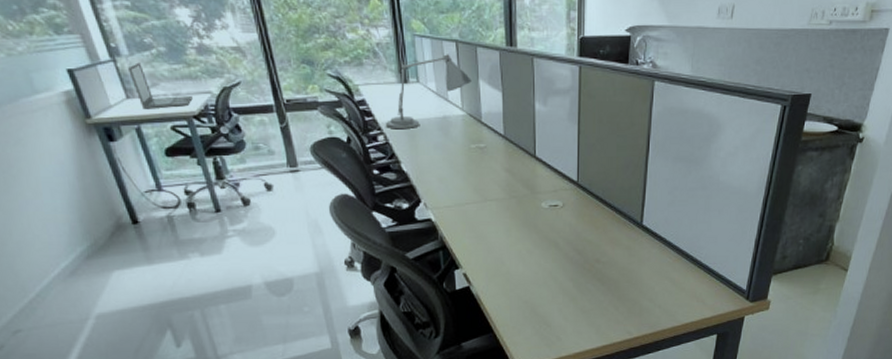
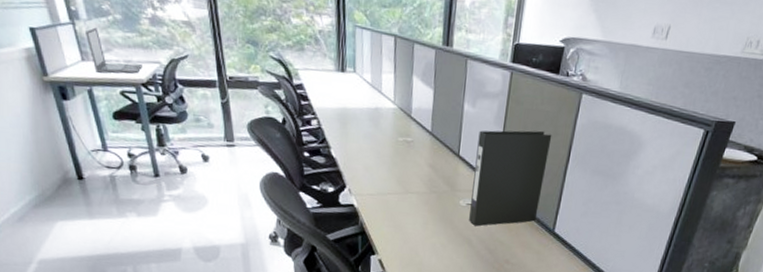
desk lamp: present [386,54,472,130] -> none [320,47,406,117]
binder: none [553,122,629,228] -> present [469,130,552,226]

